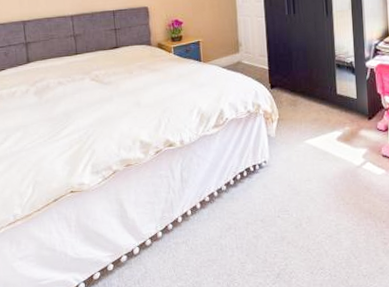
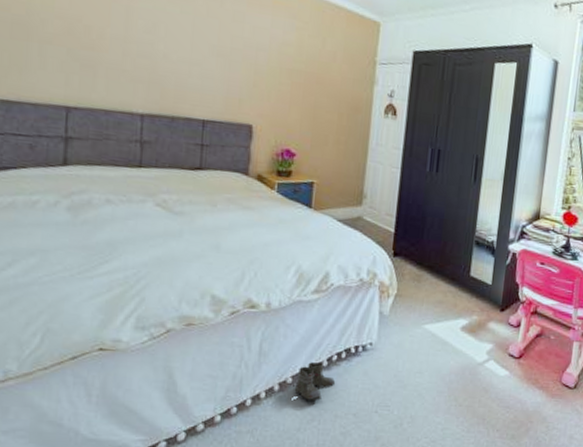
boots: none [212,181,242,214] -> present [294,361,335,402]

